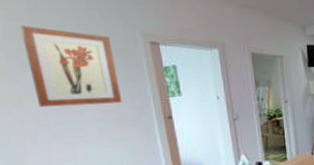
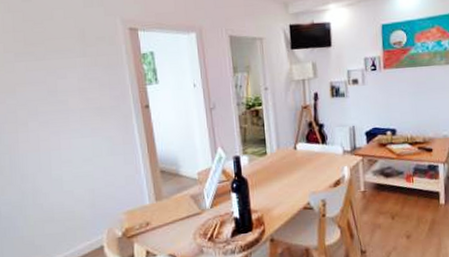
wall art: present [21,26,122,108] -> none [16,17,103,97]

